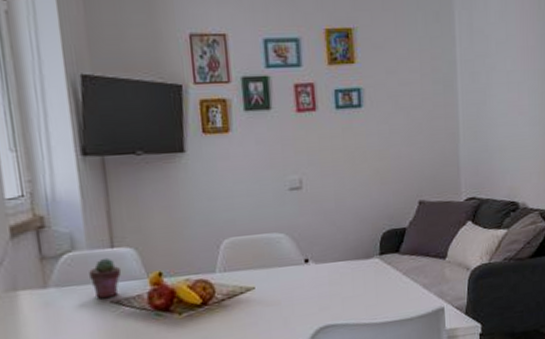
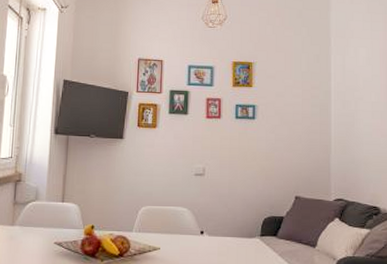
potted succulent: present [89,257,122,299] -> none [44,209,66,240]

